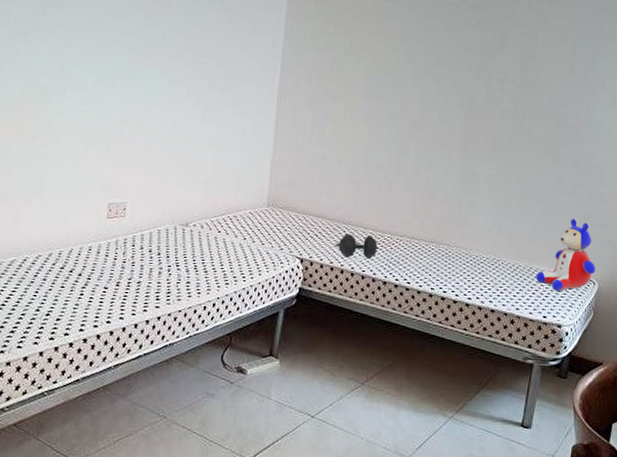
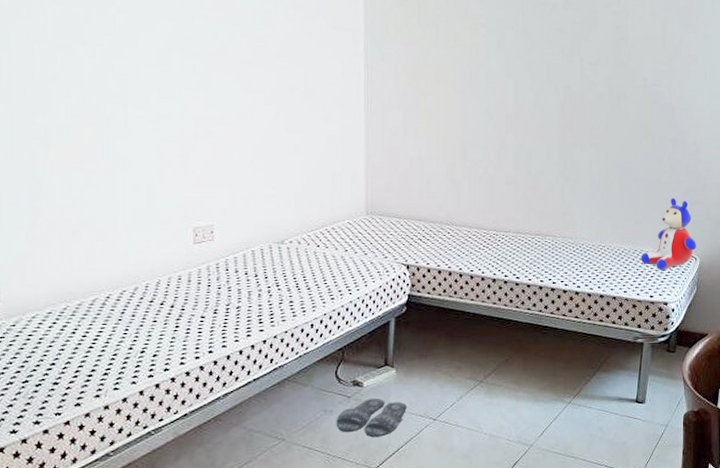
slippers: none [216,386,287,428] -> present [336,397,407,438]
headphones: present [335,234,379,260] -> none [440,234,485,259]

